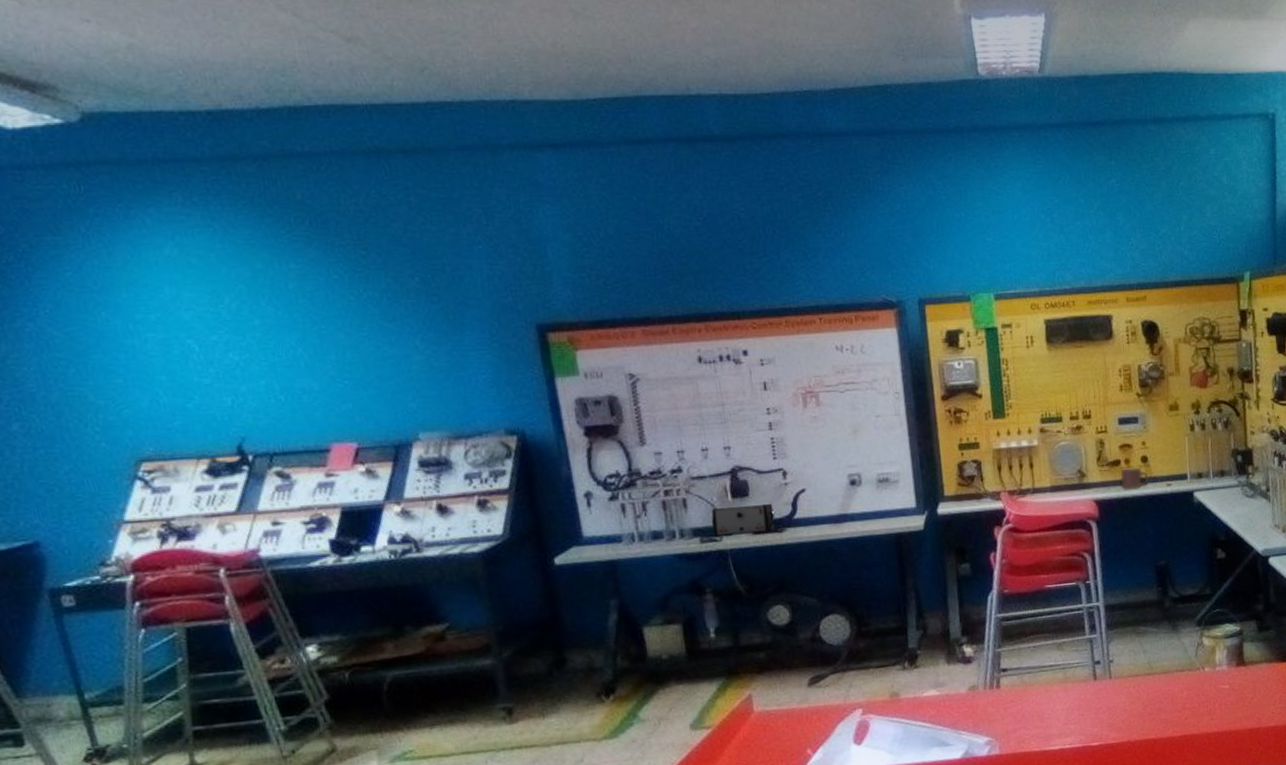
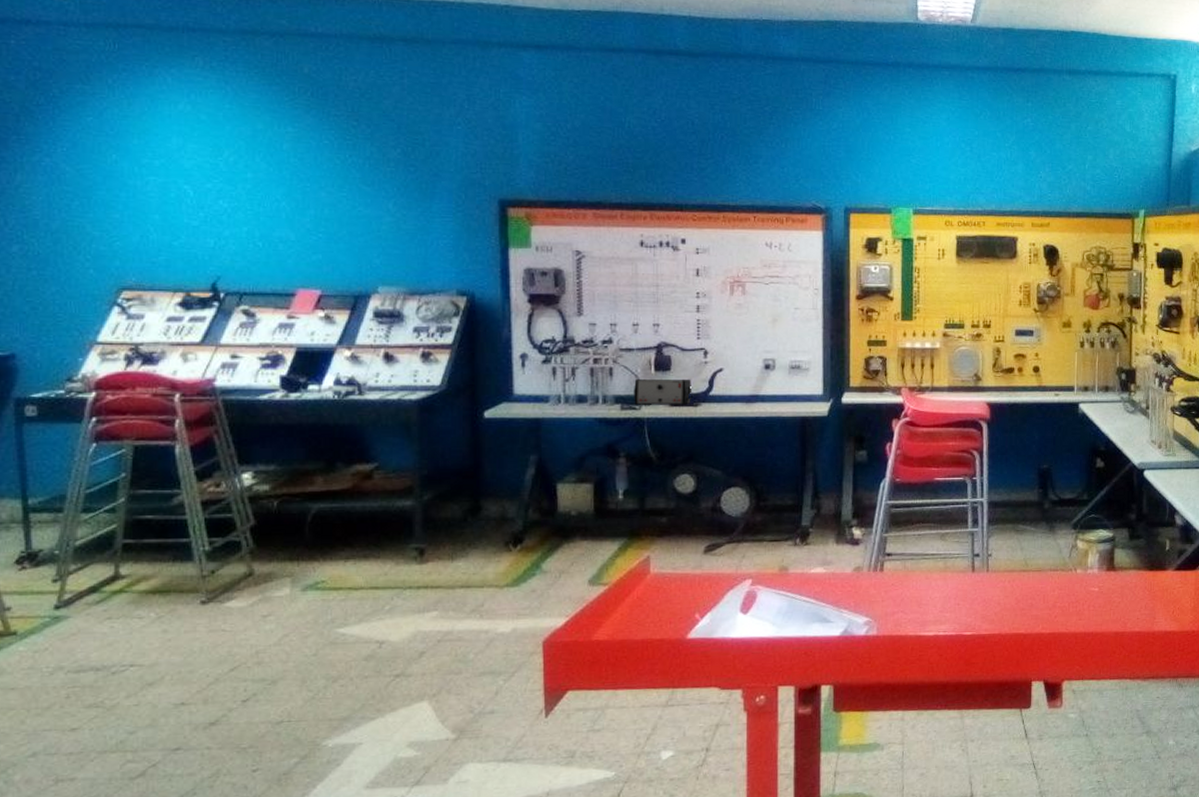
mug: present [1121,467,1148,491] -> none [1014,376,1038,397]

